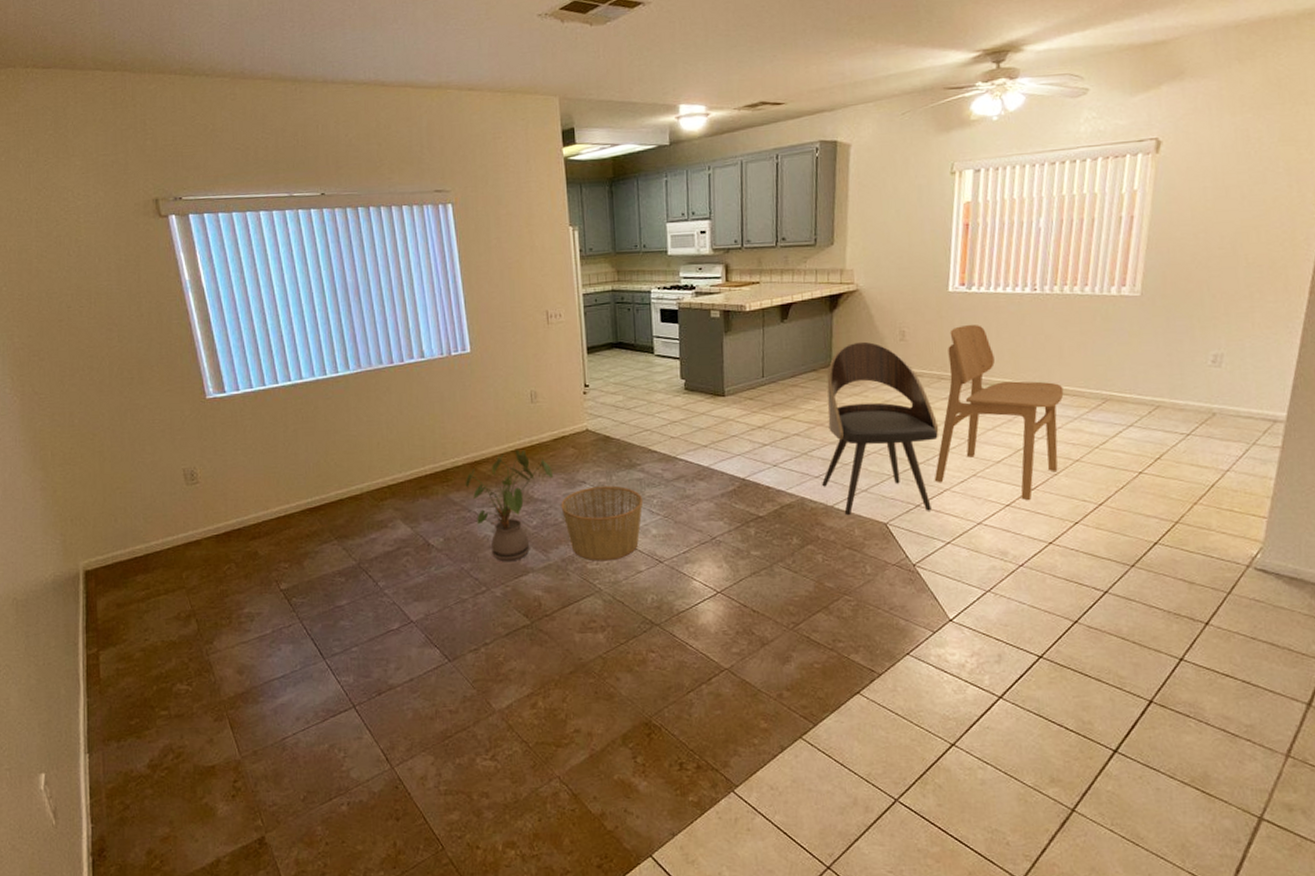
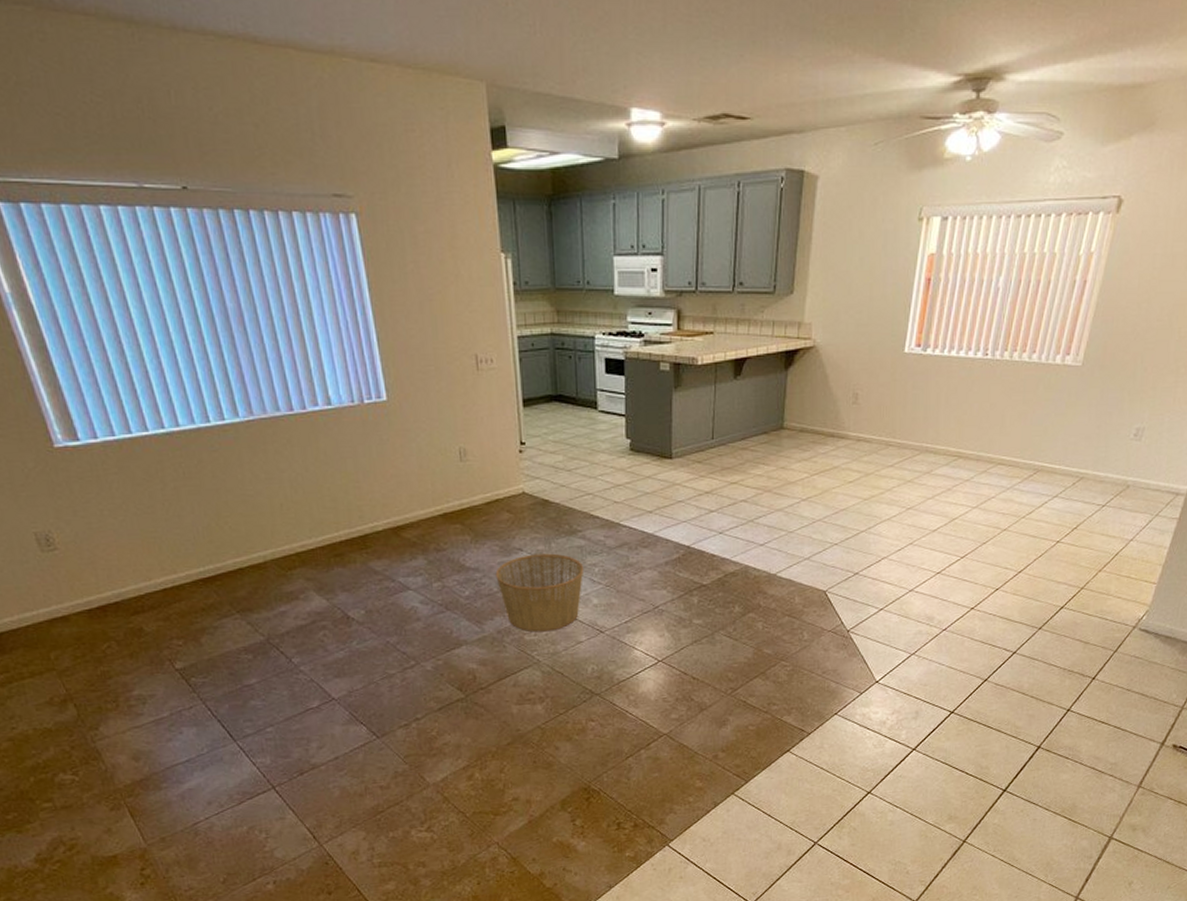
house plant: present [465,450,553,561] -> none [386,514,486,634]
dining chair: present [822,341,939,516] -> none [766,403,883,584]
dining chair: present [934,325,1064,501] -> none [873,390,1001,569]

